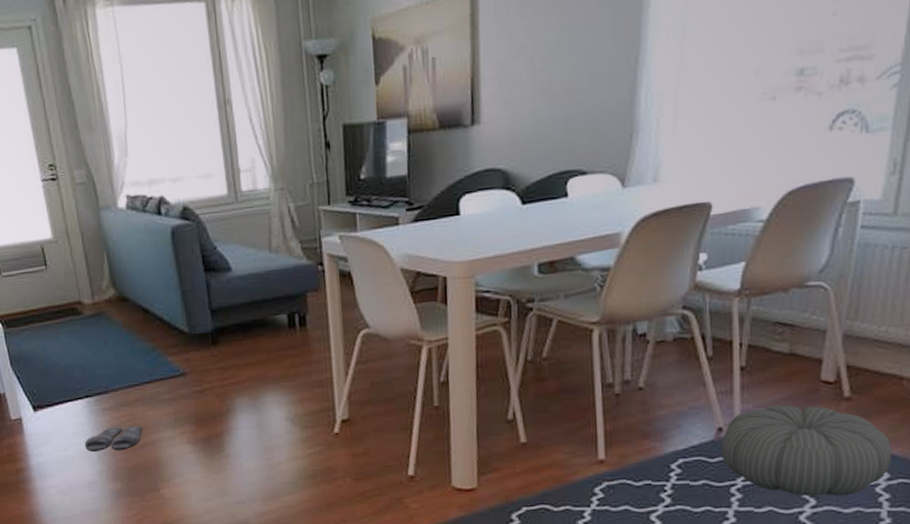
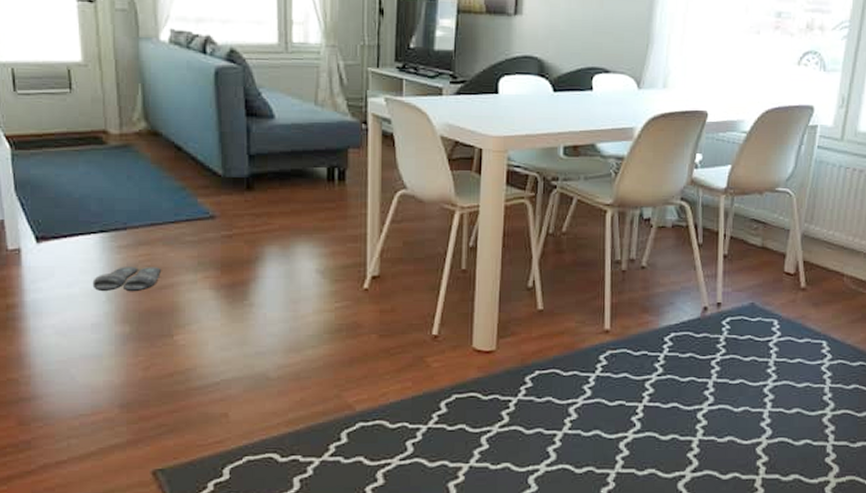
pouf: present [721,405,893,497] -> none [705,291,835,372]

